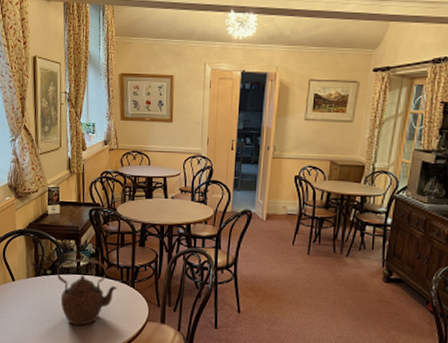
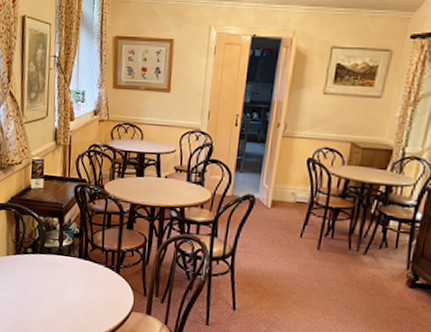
teapot: present [57,259,118,326] -> none [37,238,101,311]

